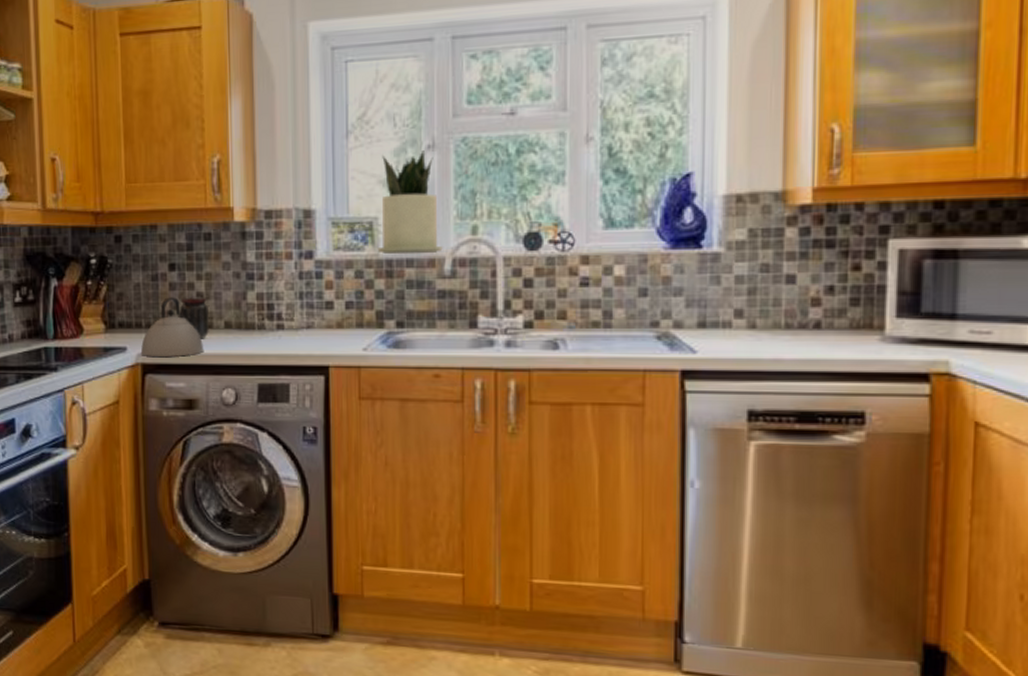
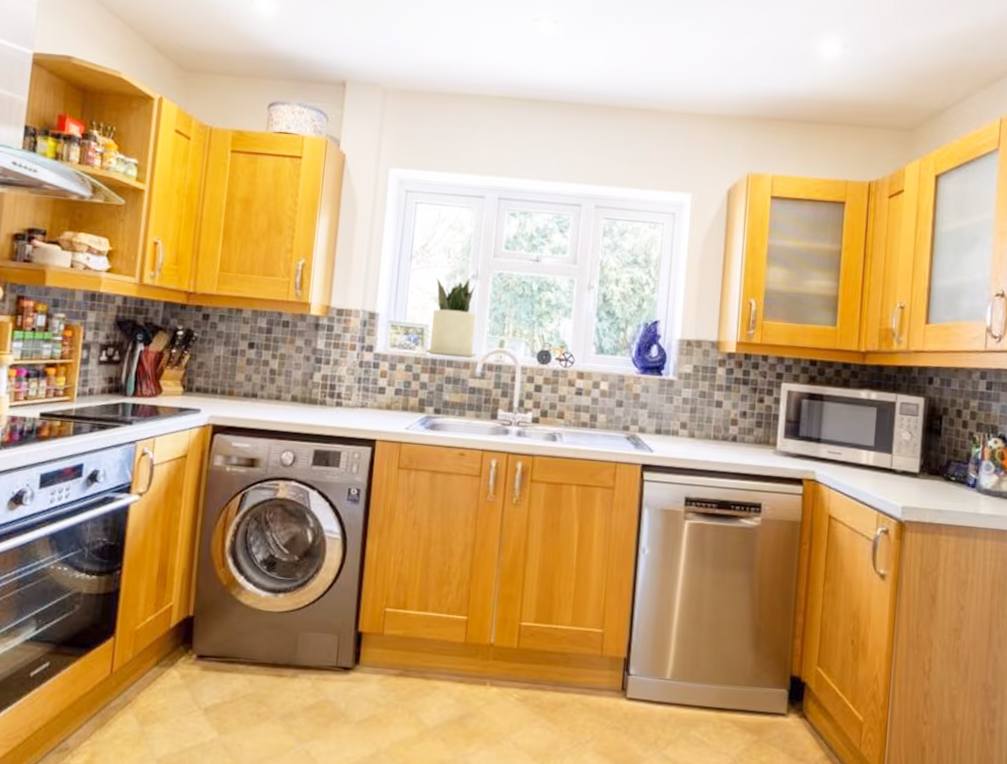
kettle: present [140,297,204,358] -> none [213,370,271,422]
jar: present [180,297,210,339] -> none [254,372,280,408]

